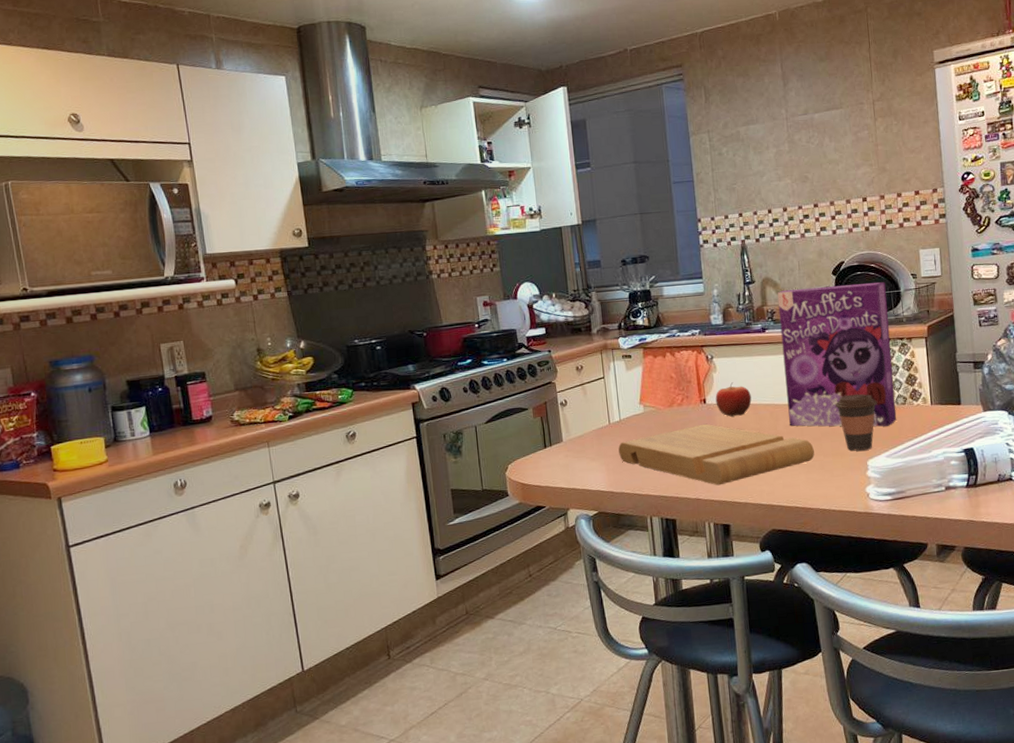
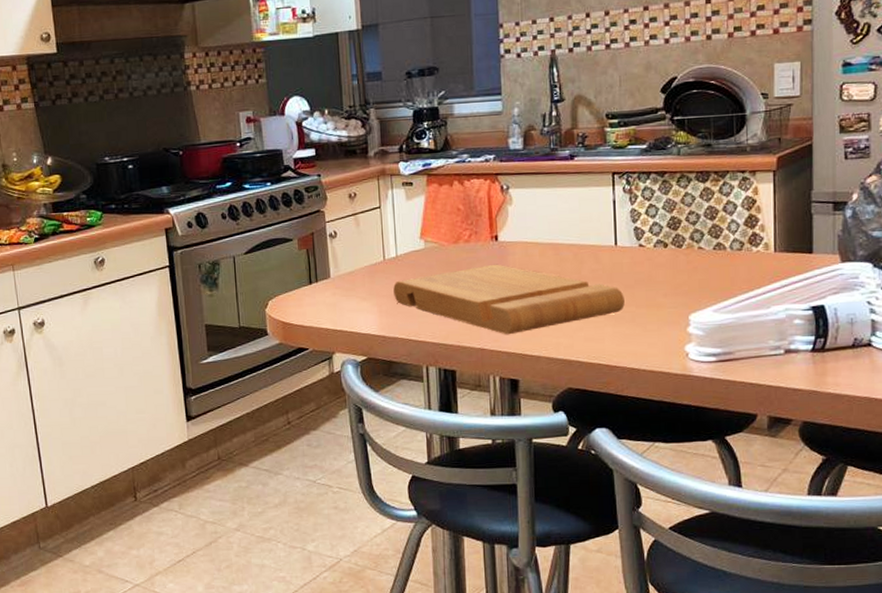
fruit: present [715,382,752,417] -> none [509,217,552,257]
cereal box: present [777,282,897,427] -> none [591,103,730,276]
coffee cup: present [834,394,877,451] -> none [653,235,707,303]

